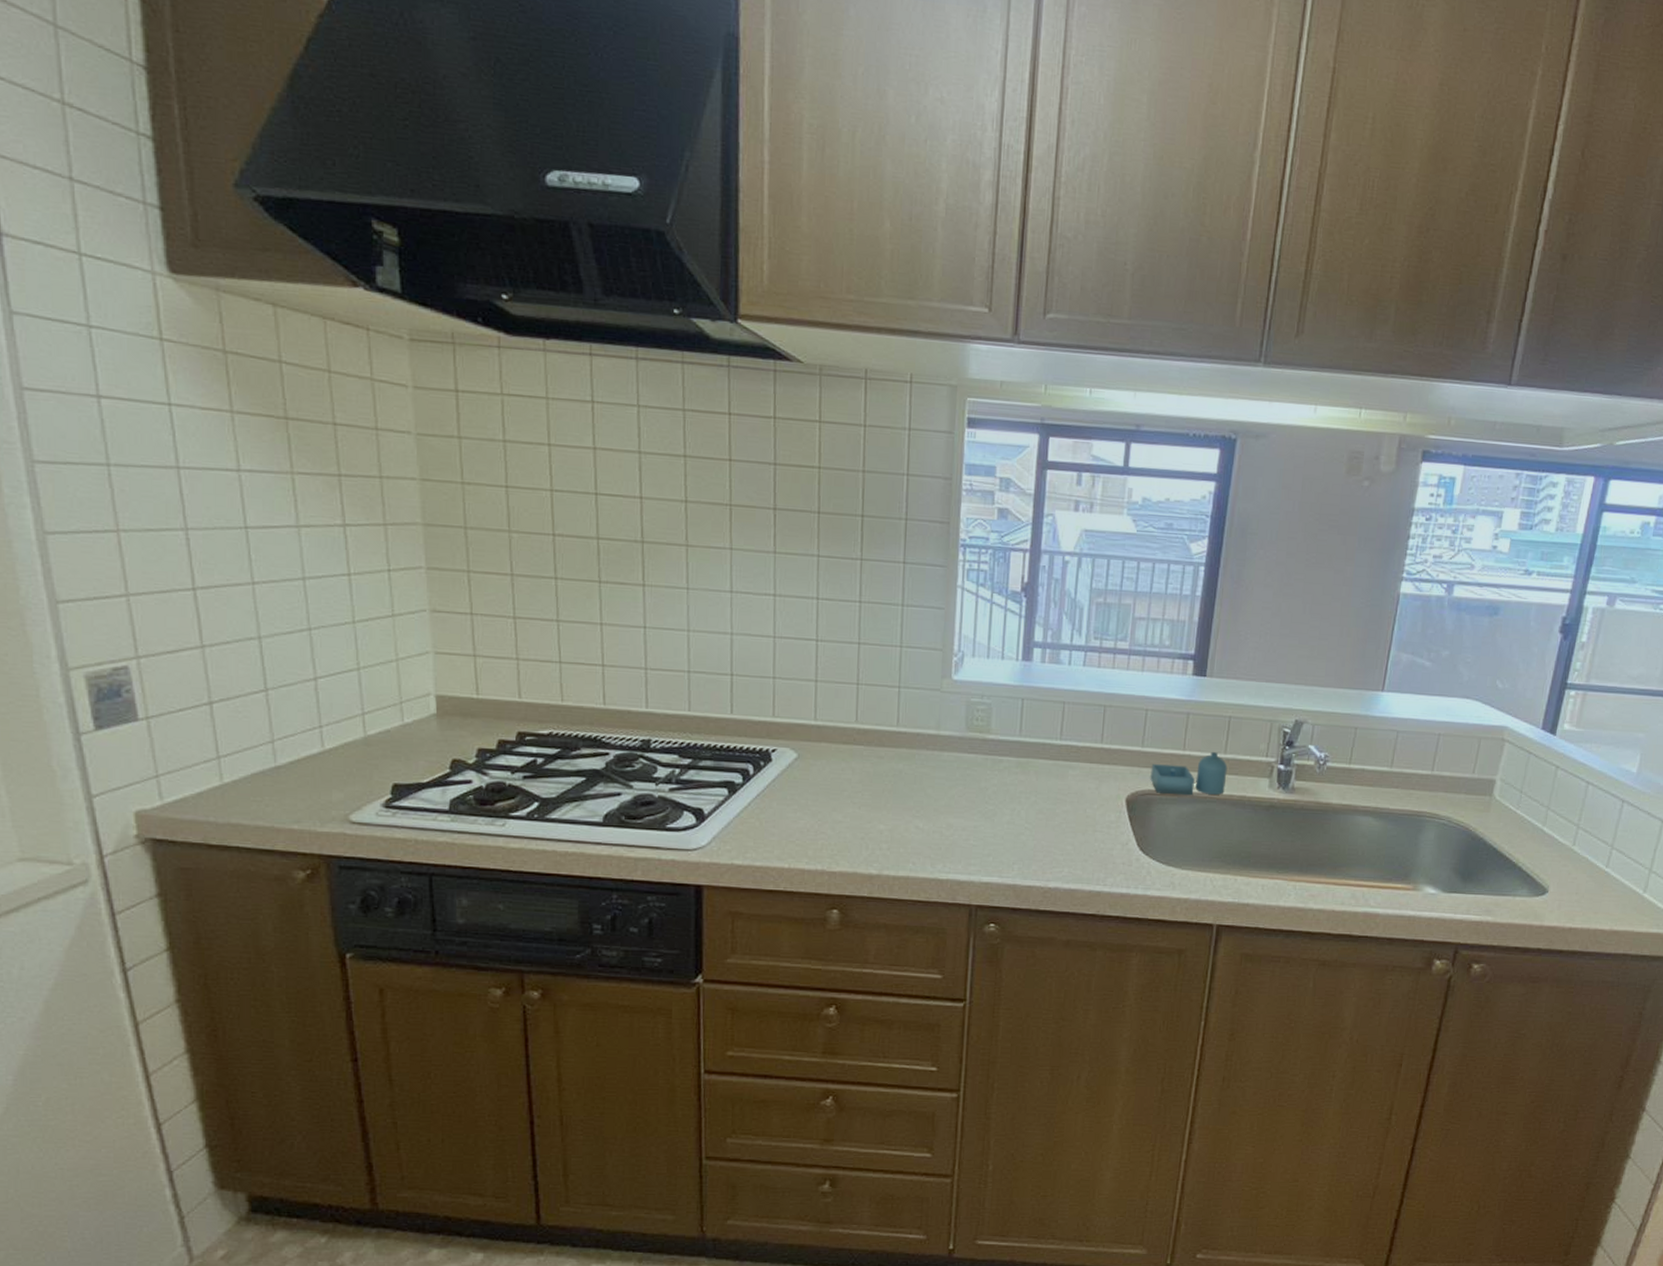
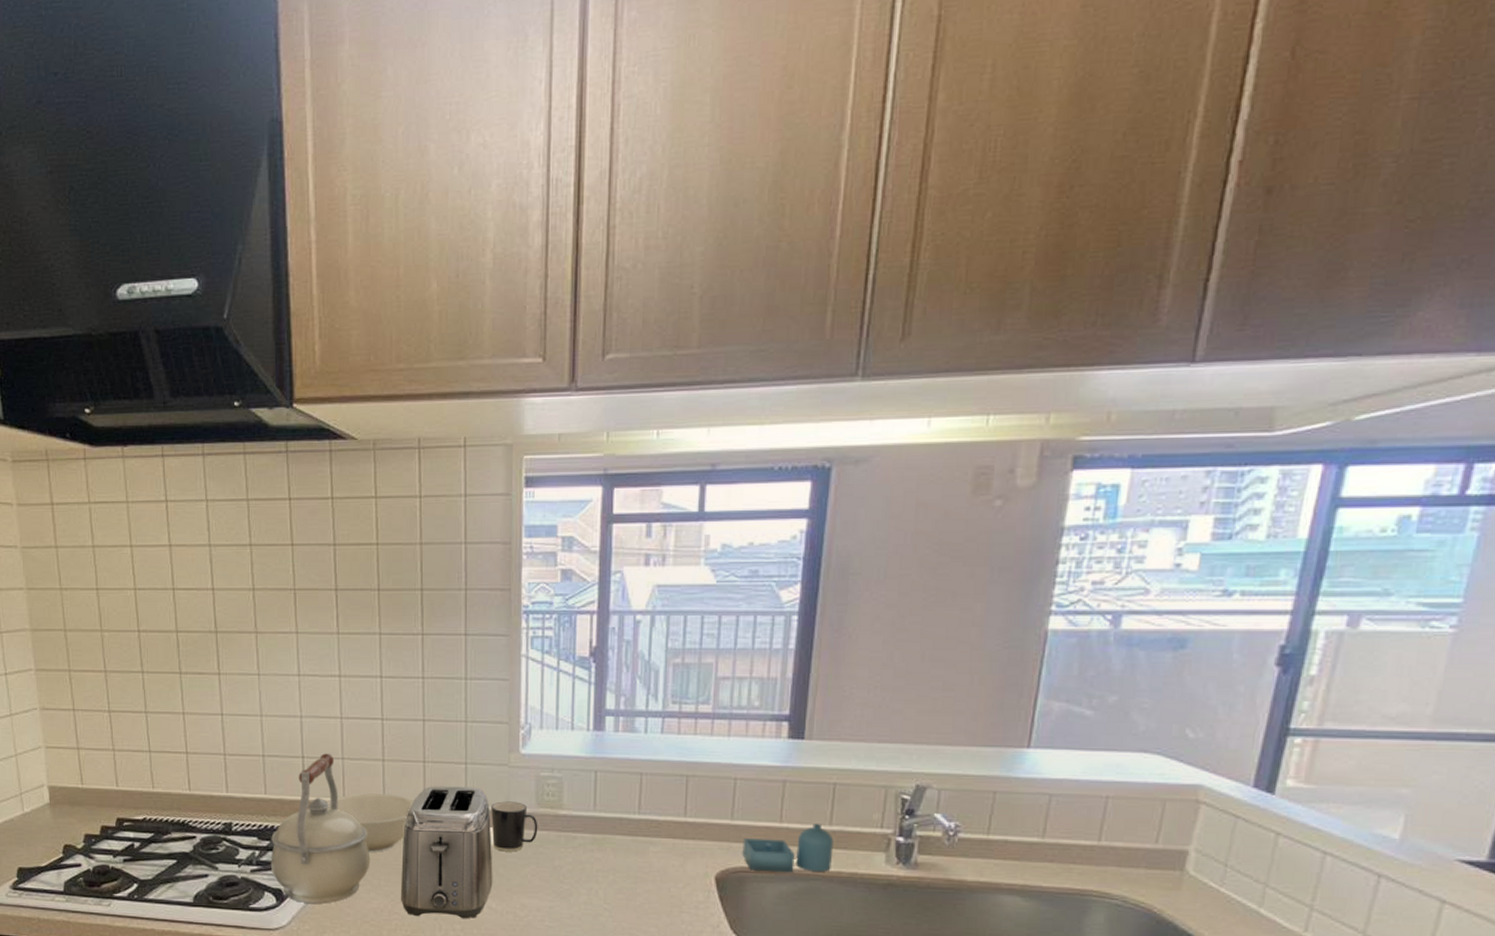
kettle: none [691,672,799,823] -> present [270,753,371,904]
bowl: none [755,713,845,772] -> present [327,793,413,852]
toaster: none [827,708,922,839] -> present [400,786,493,919]
mug: none [921,724,967,774] -> present [491,801,538,852]

